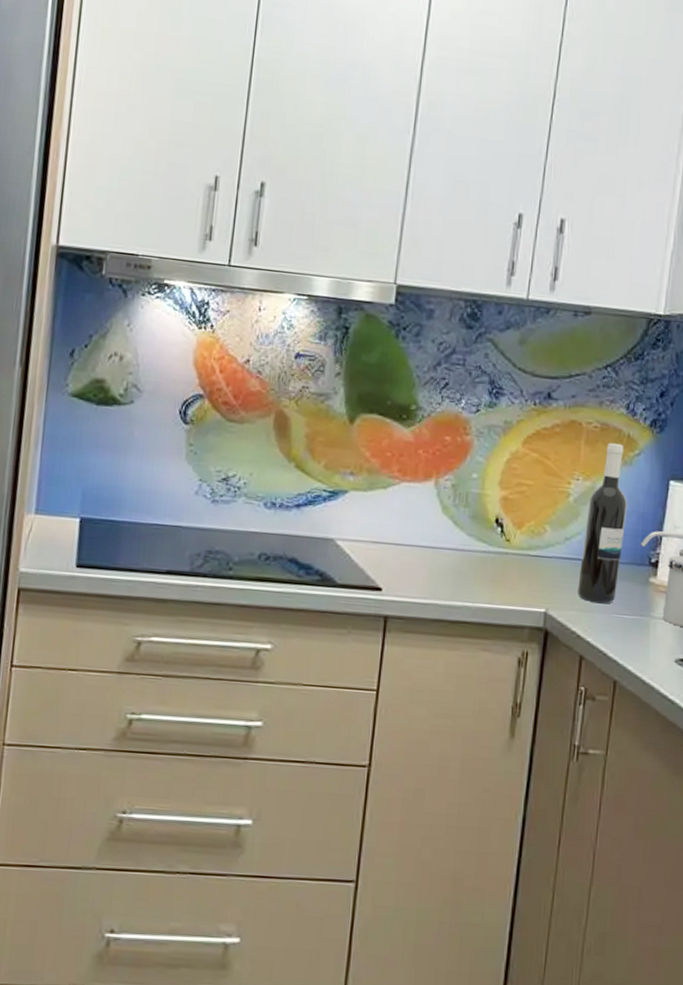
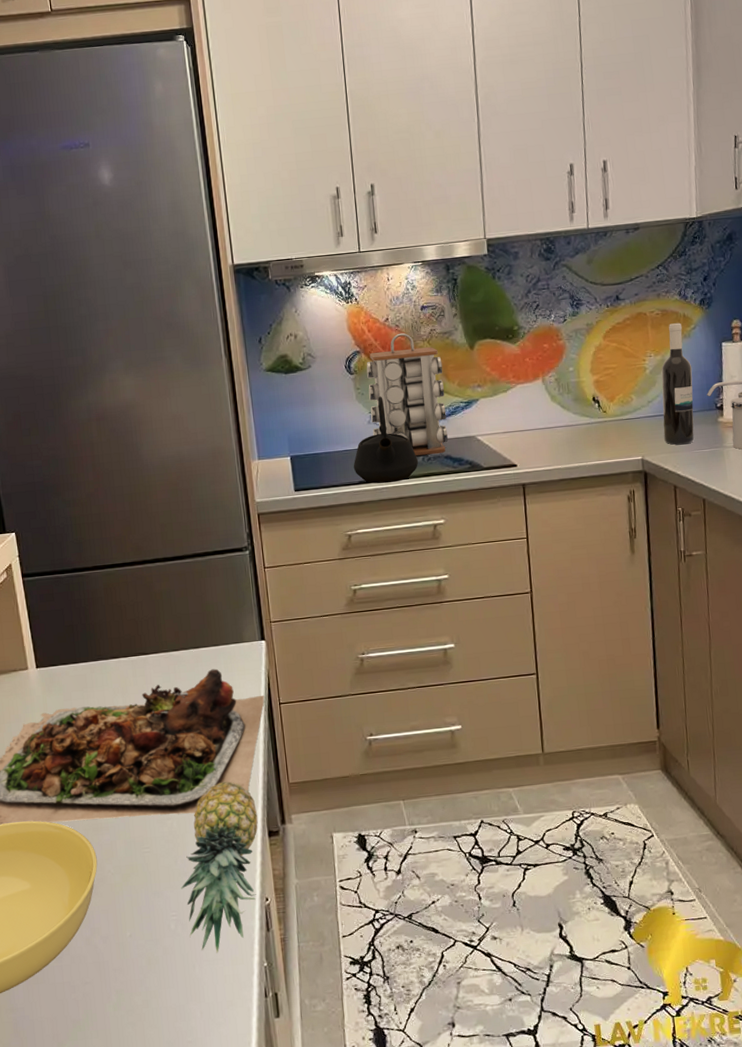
kettle: none [163,461,253,582] -> present [353,396,419,484]
spice rack: none [198,382,309,554] -> present [366,332,448,457]

